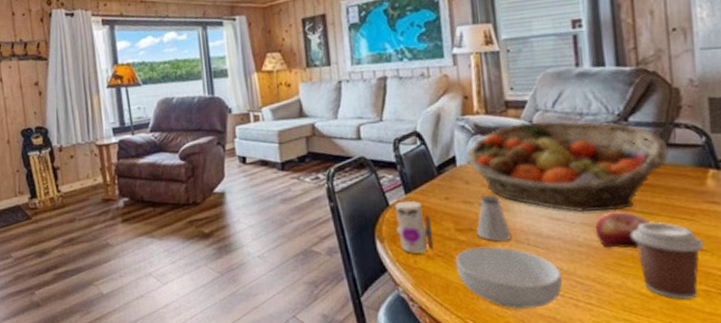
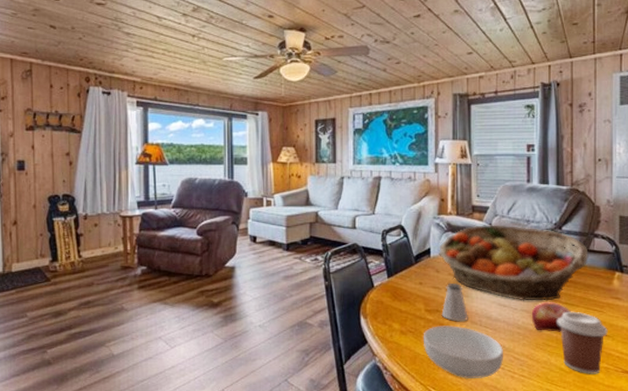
toy: present [395,200,433,254] -> none [378,283,407,330]

